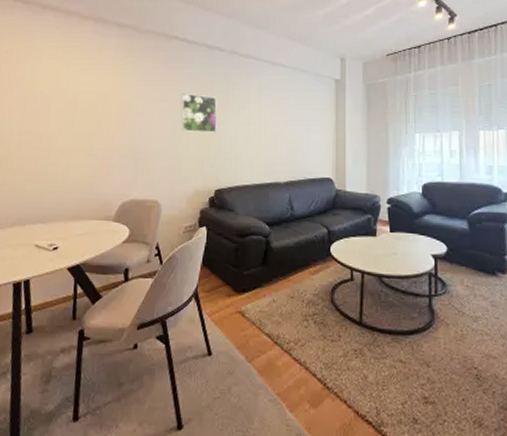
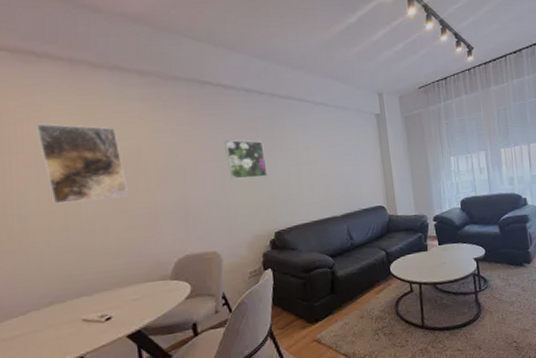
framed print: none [30,65,92,138] -> present [35,123,129,204]

